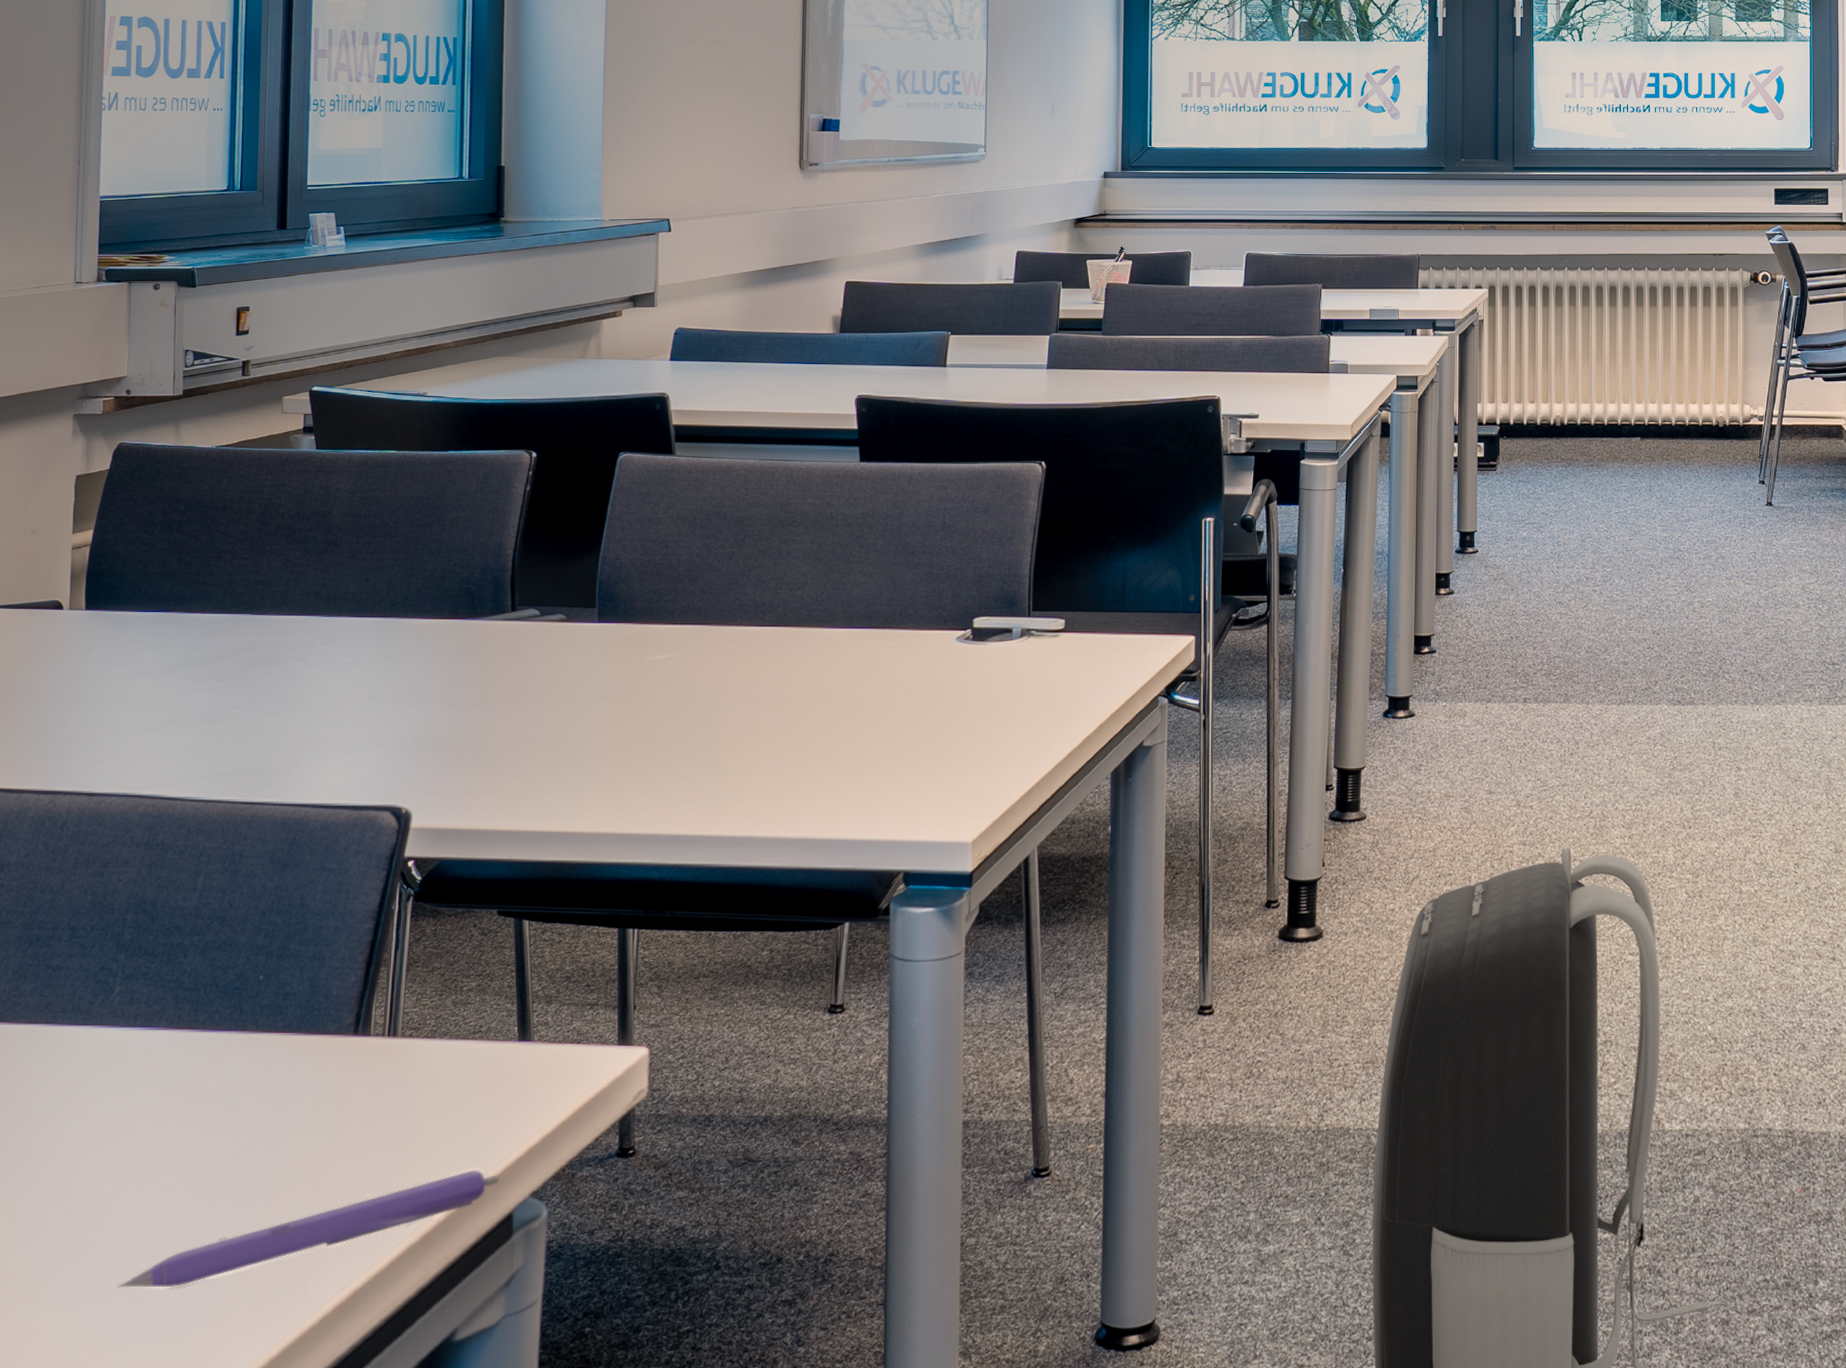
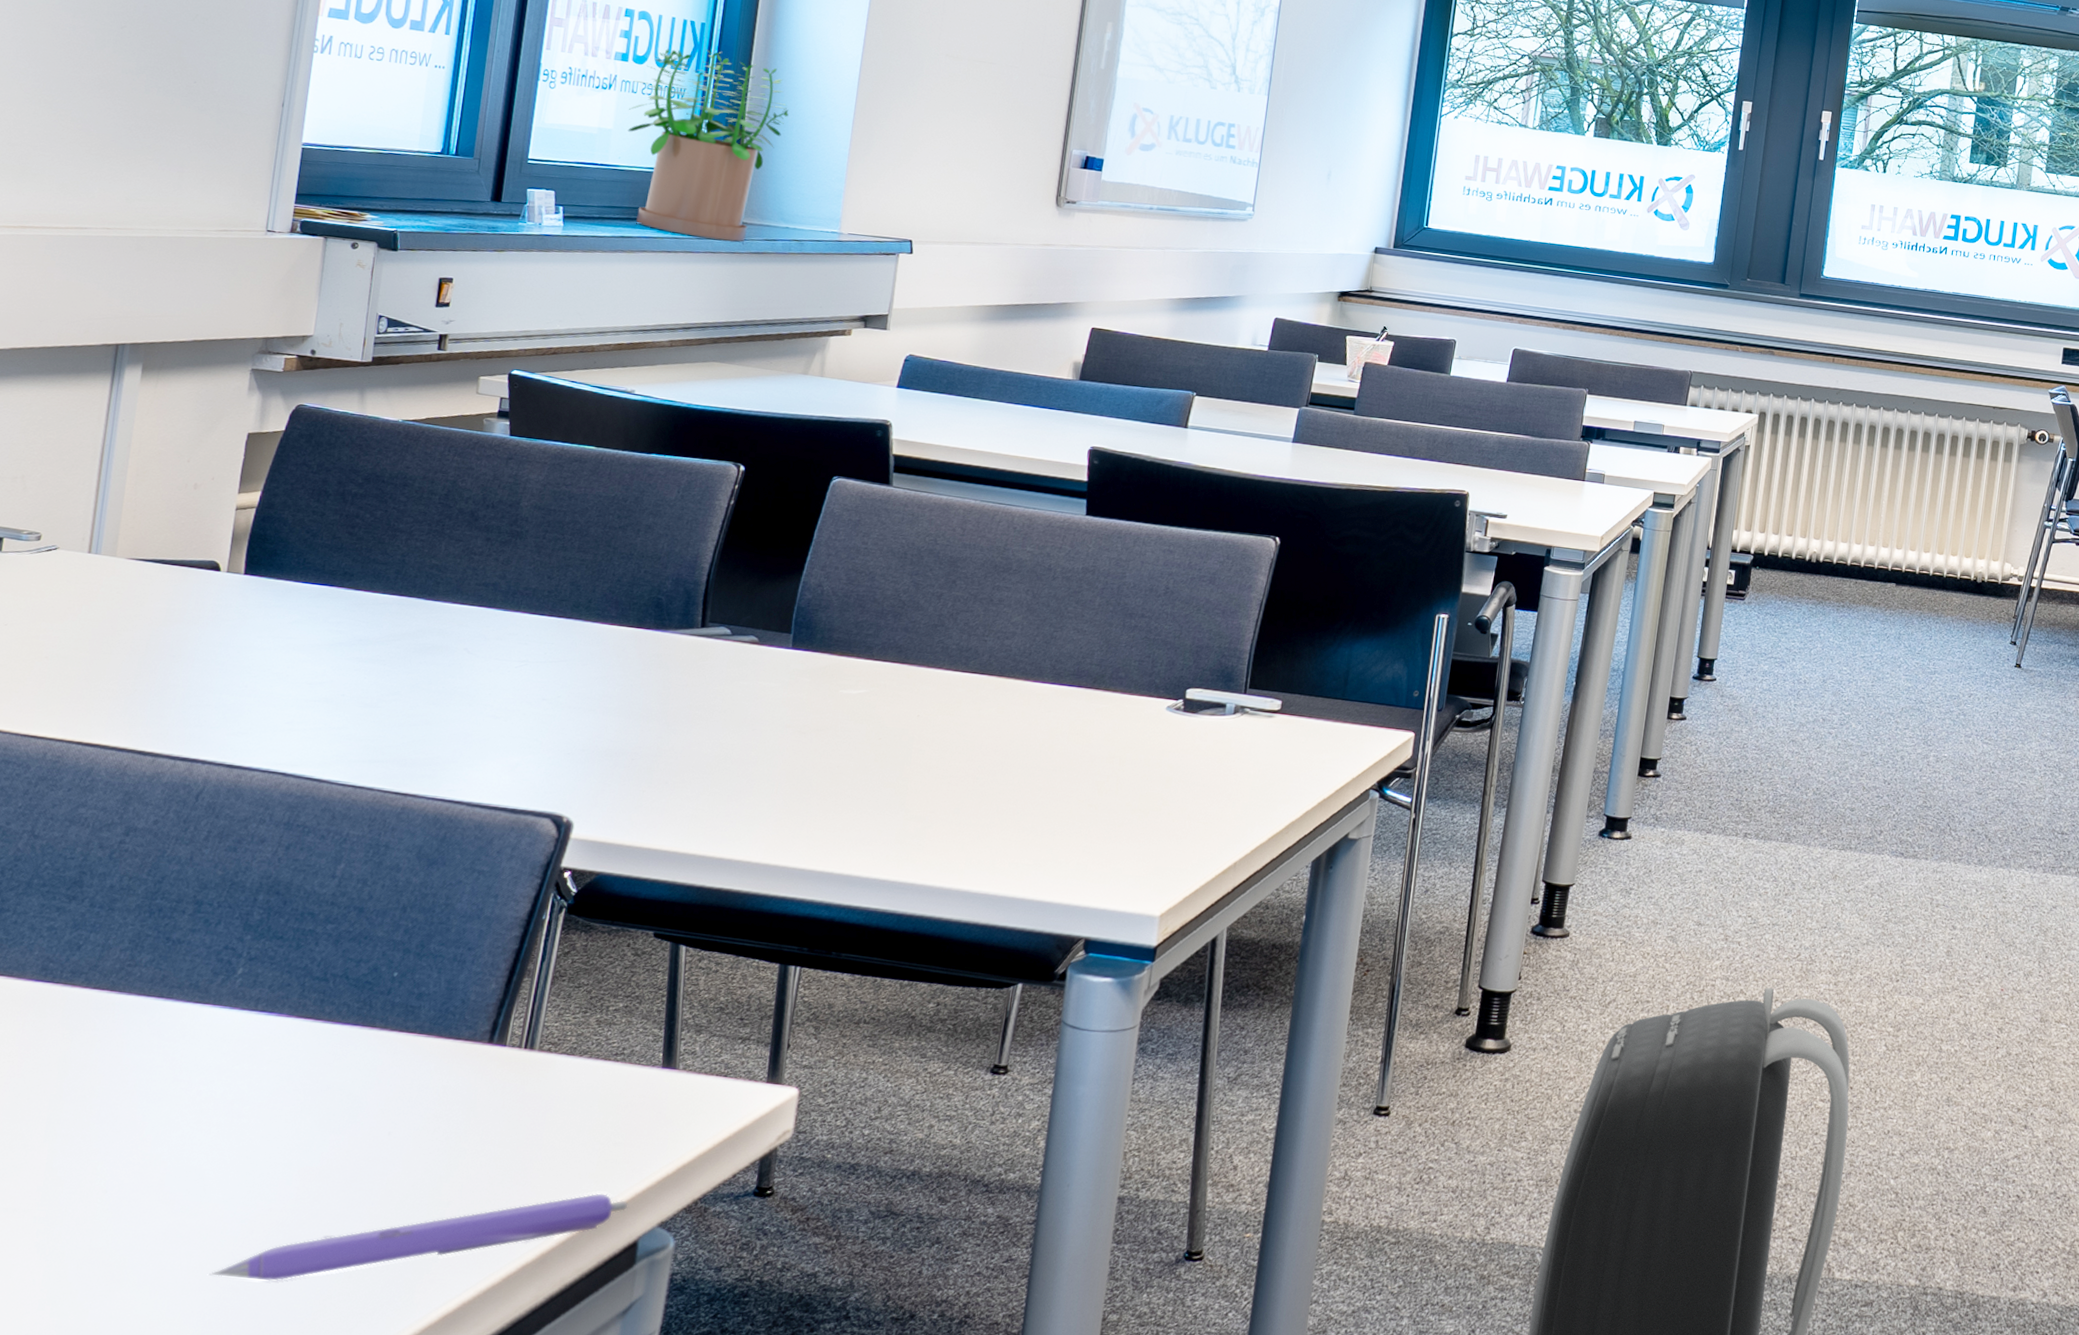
potted plant: none [394,62,543,240] -> present [627,49,789,241]

